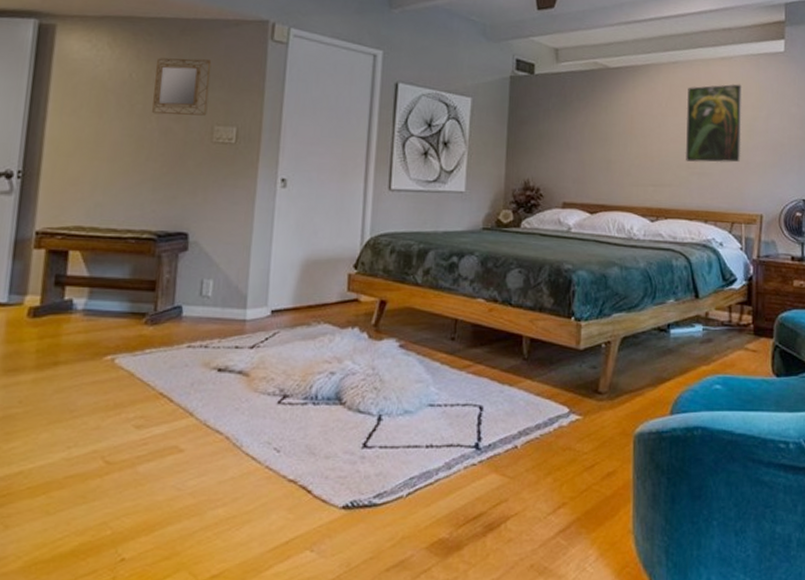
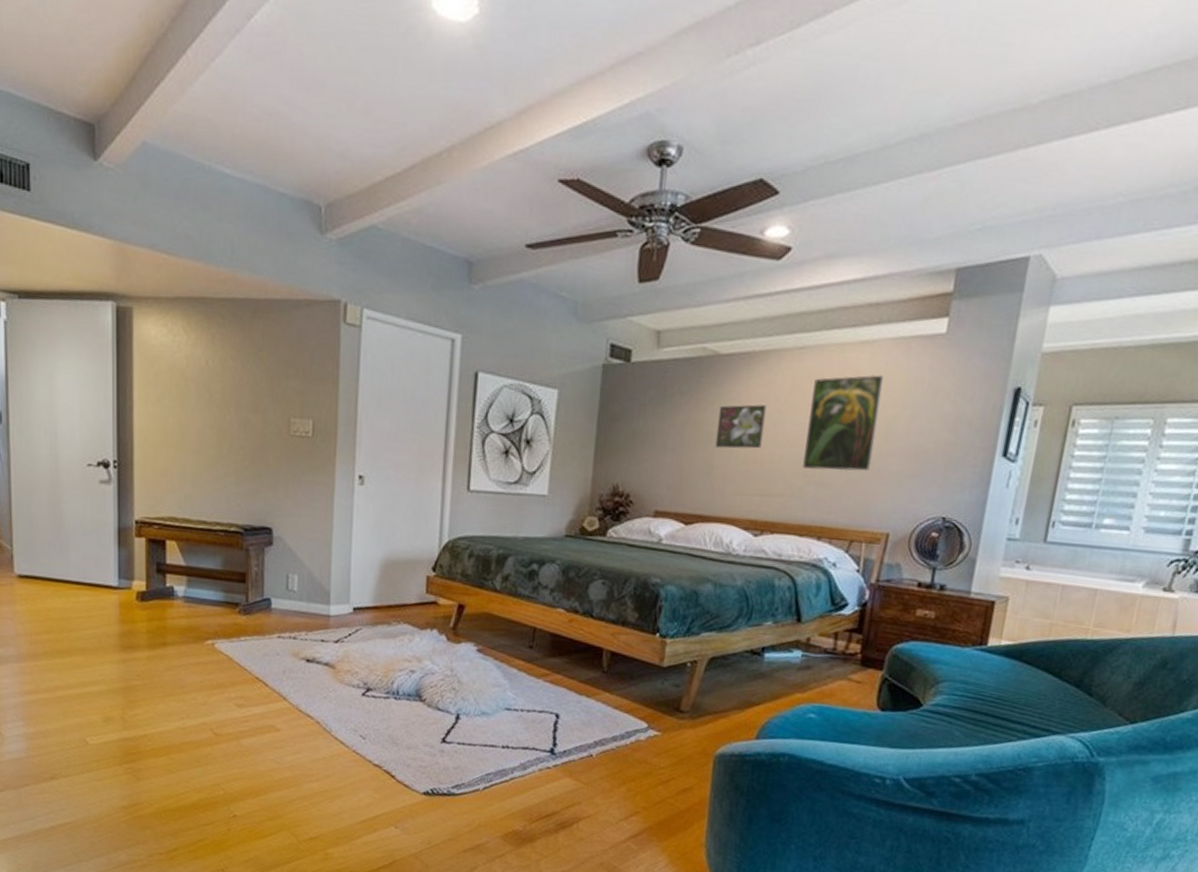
home mirror: present [152,58,212,116] -> none [230,343,285,407]
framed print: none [611,109,651,146] -> present [715,404,767,449]

